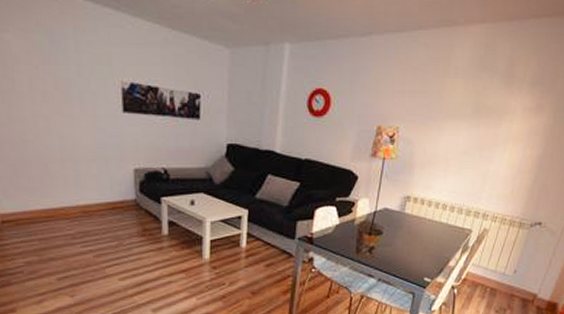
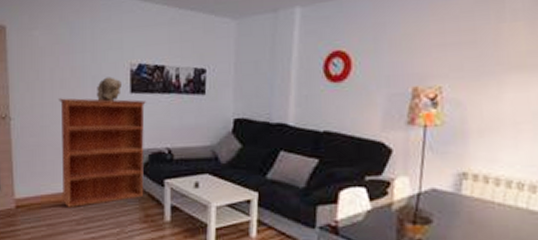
bookcase: none [42,112,141,222] -> present [59,98,146,207]
sculpture bust: none [85,94,113,119] -> present [97,77,121,102]

